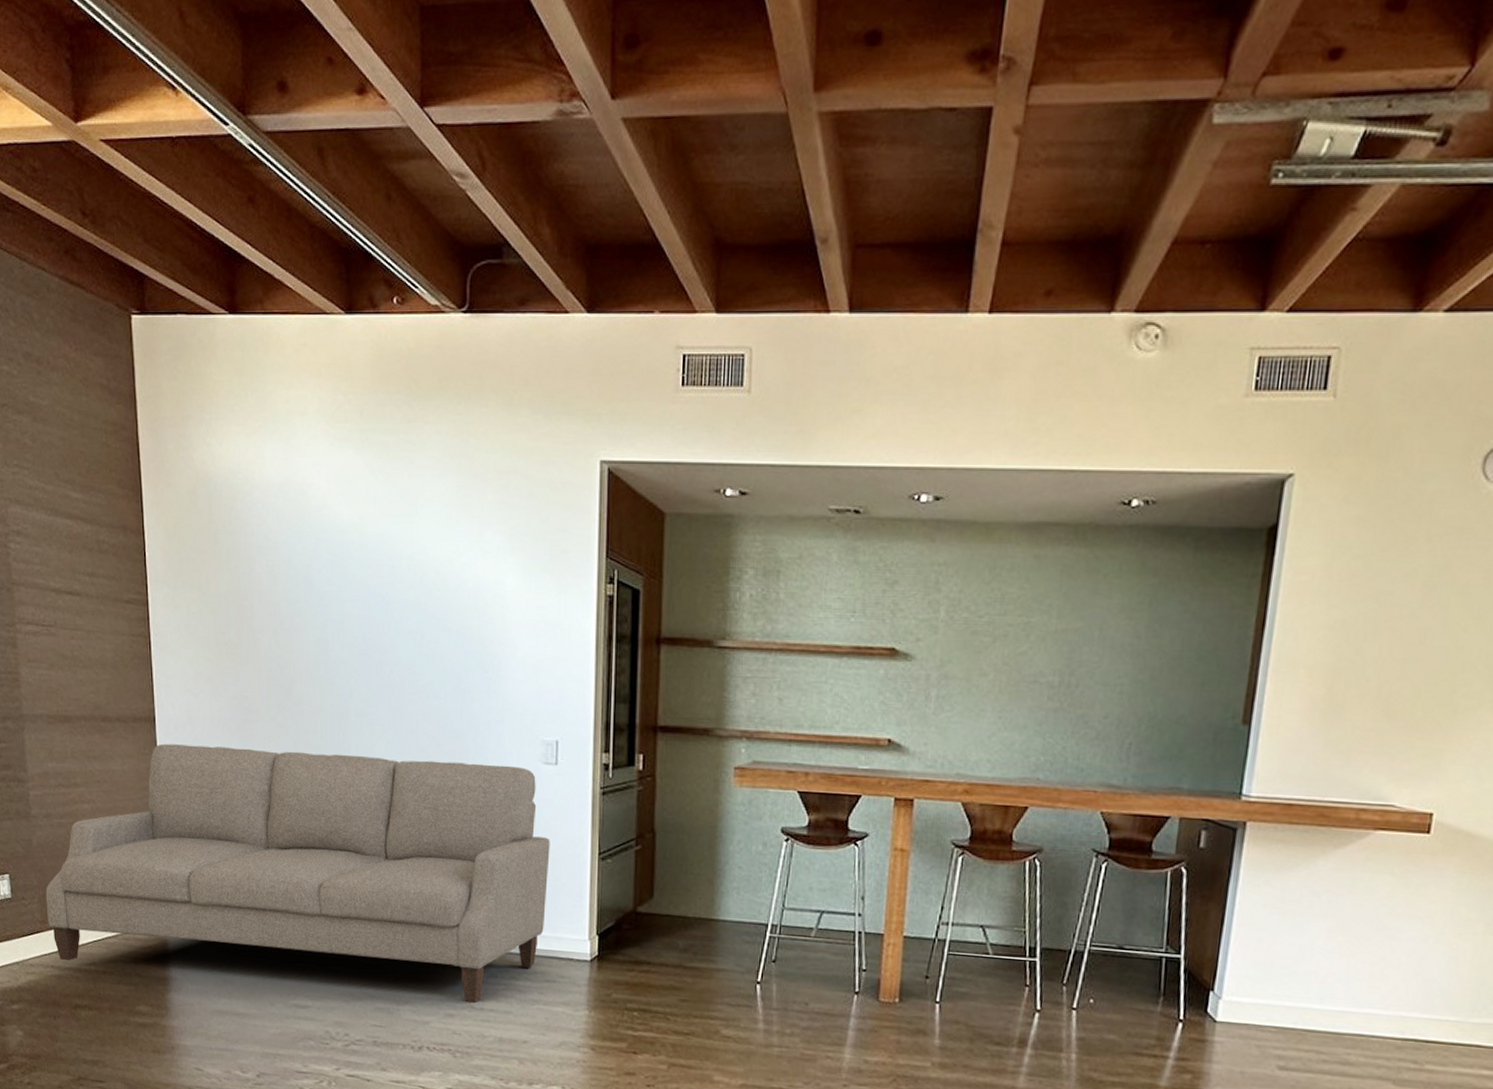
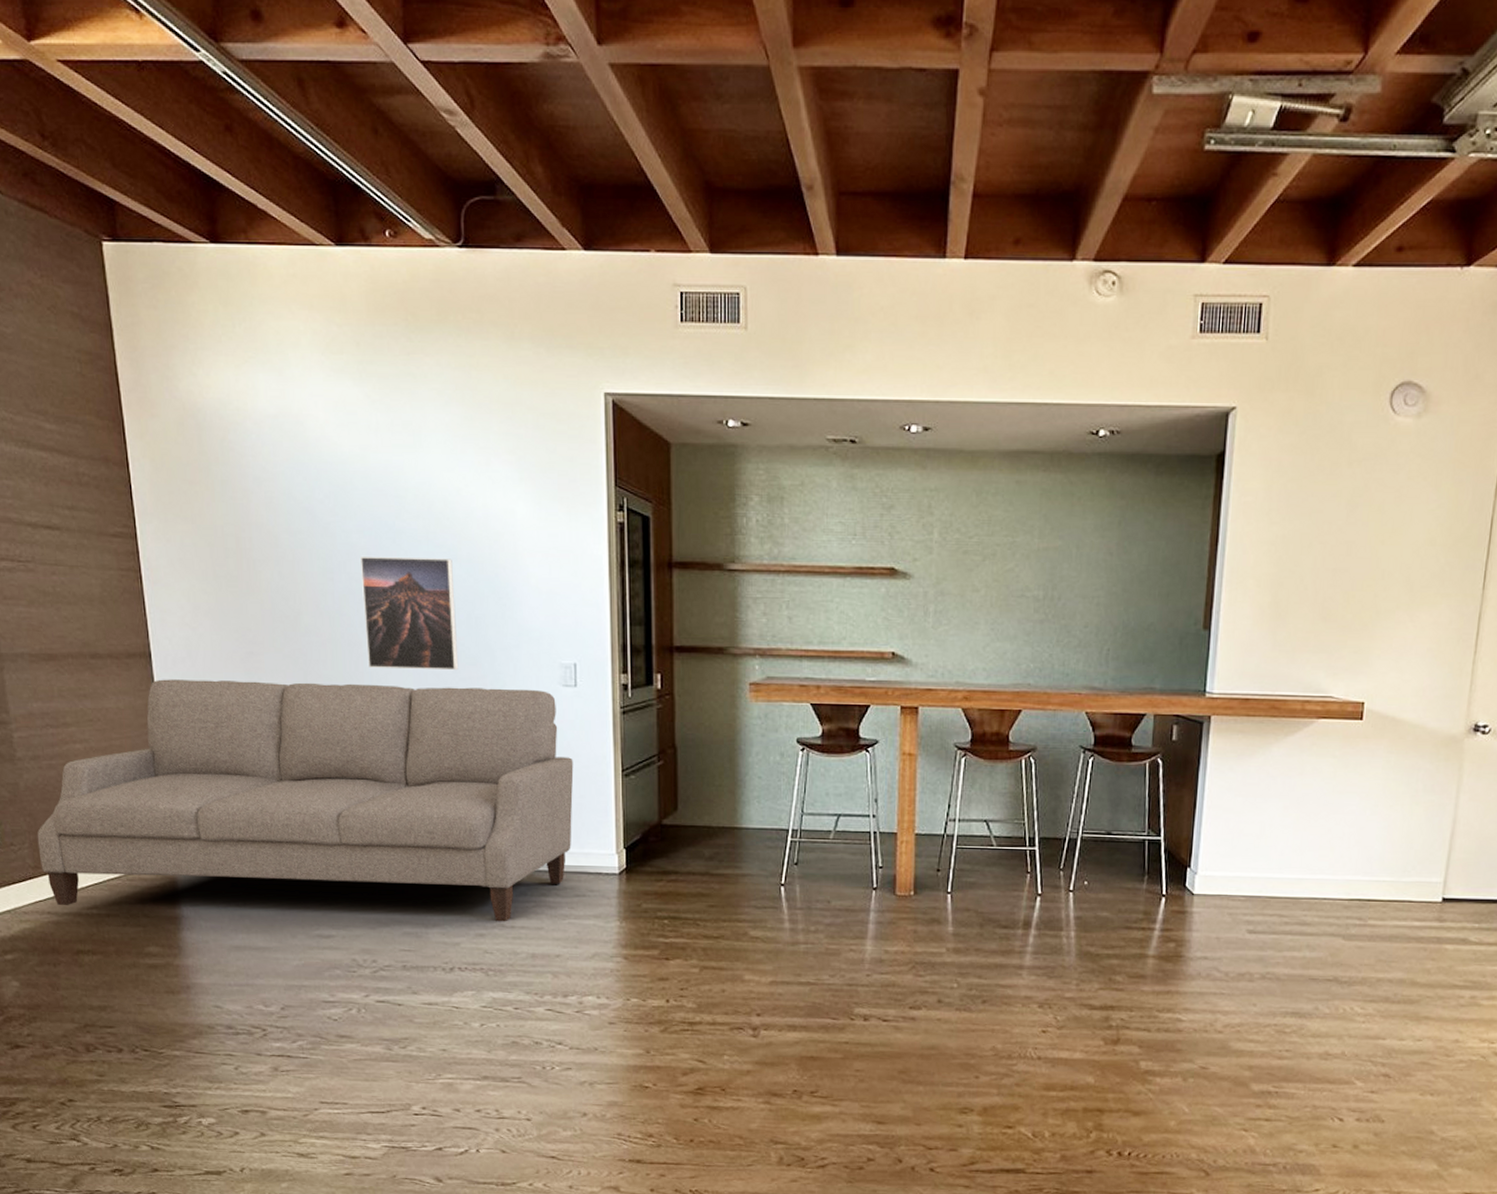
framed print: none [353,625,443,744] -> present [361,556,459,671]

